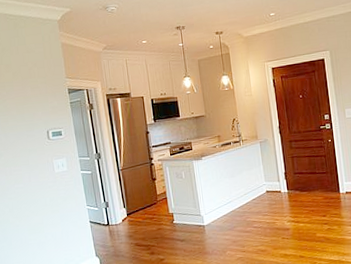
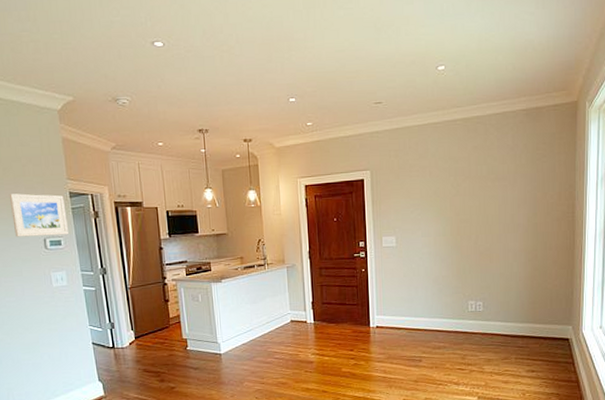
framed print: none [17,92,68,131] -> present [9,193,68,237]

